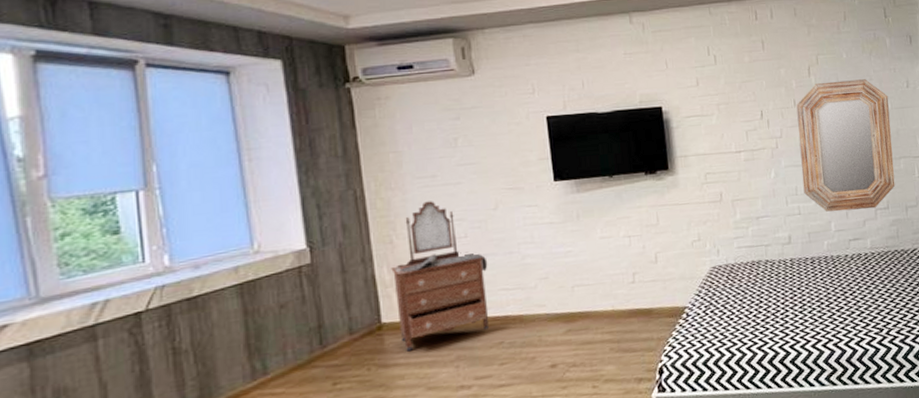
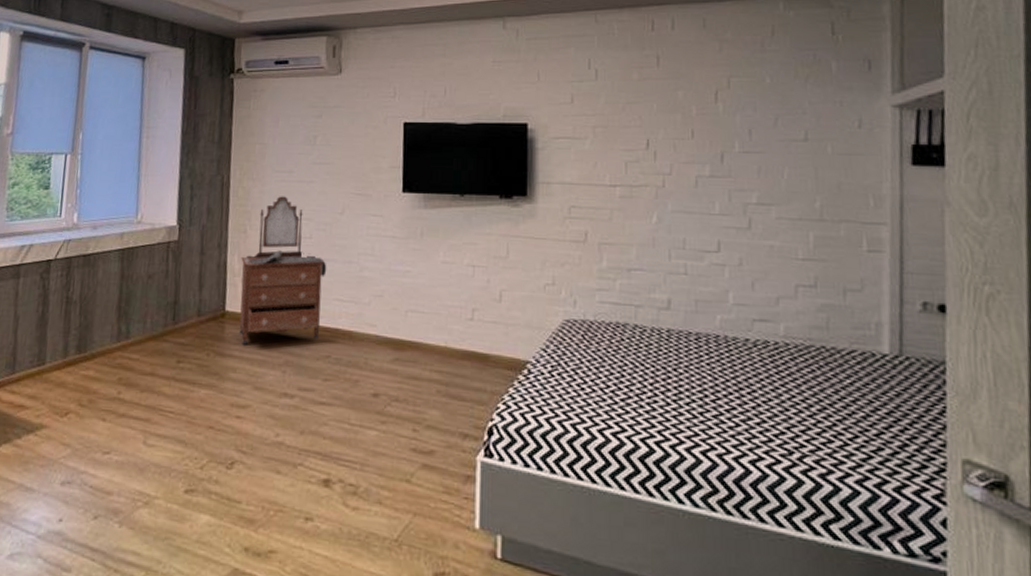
home mirror: present [796,79,896,212] -> none [693,111,830,284]

